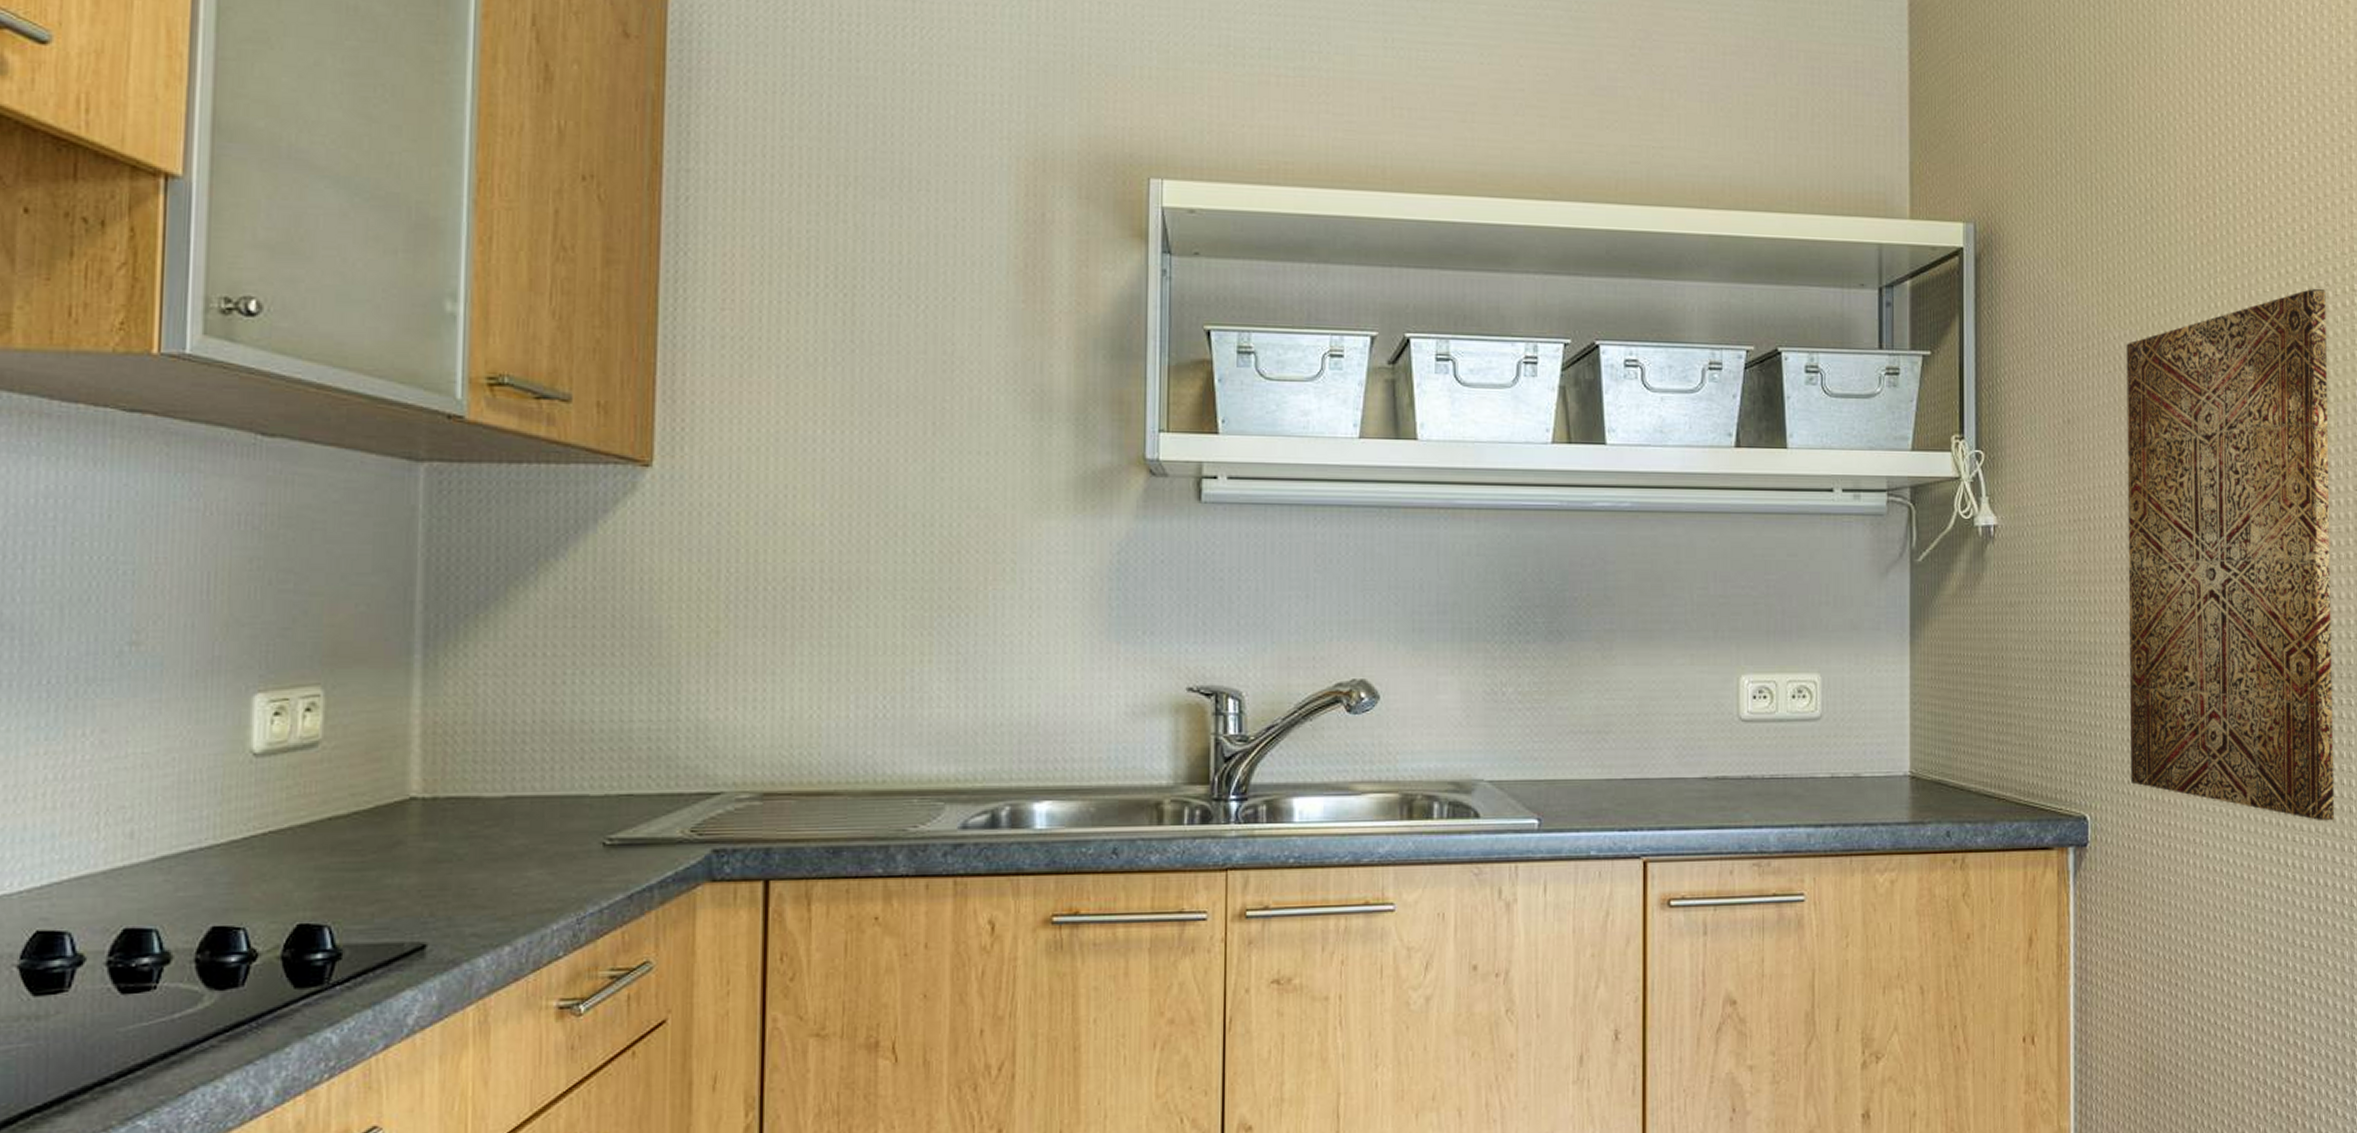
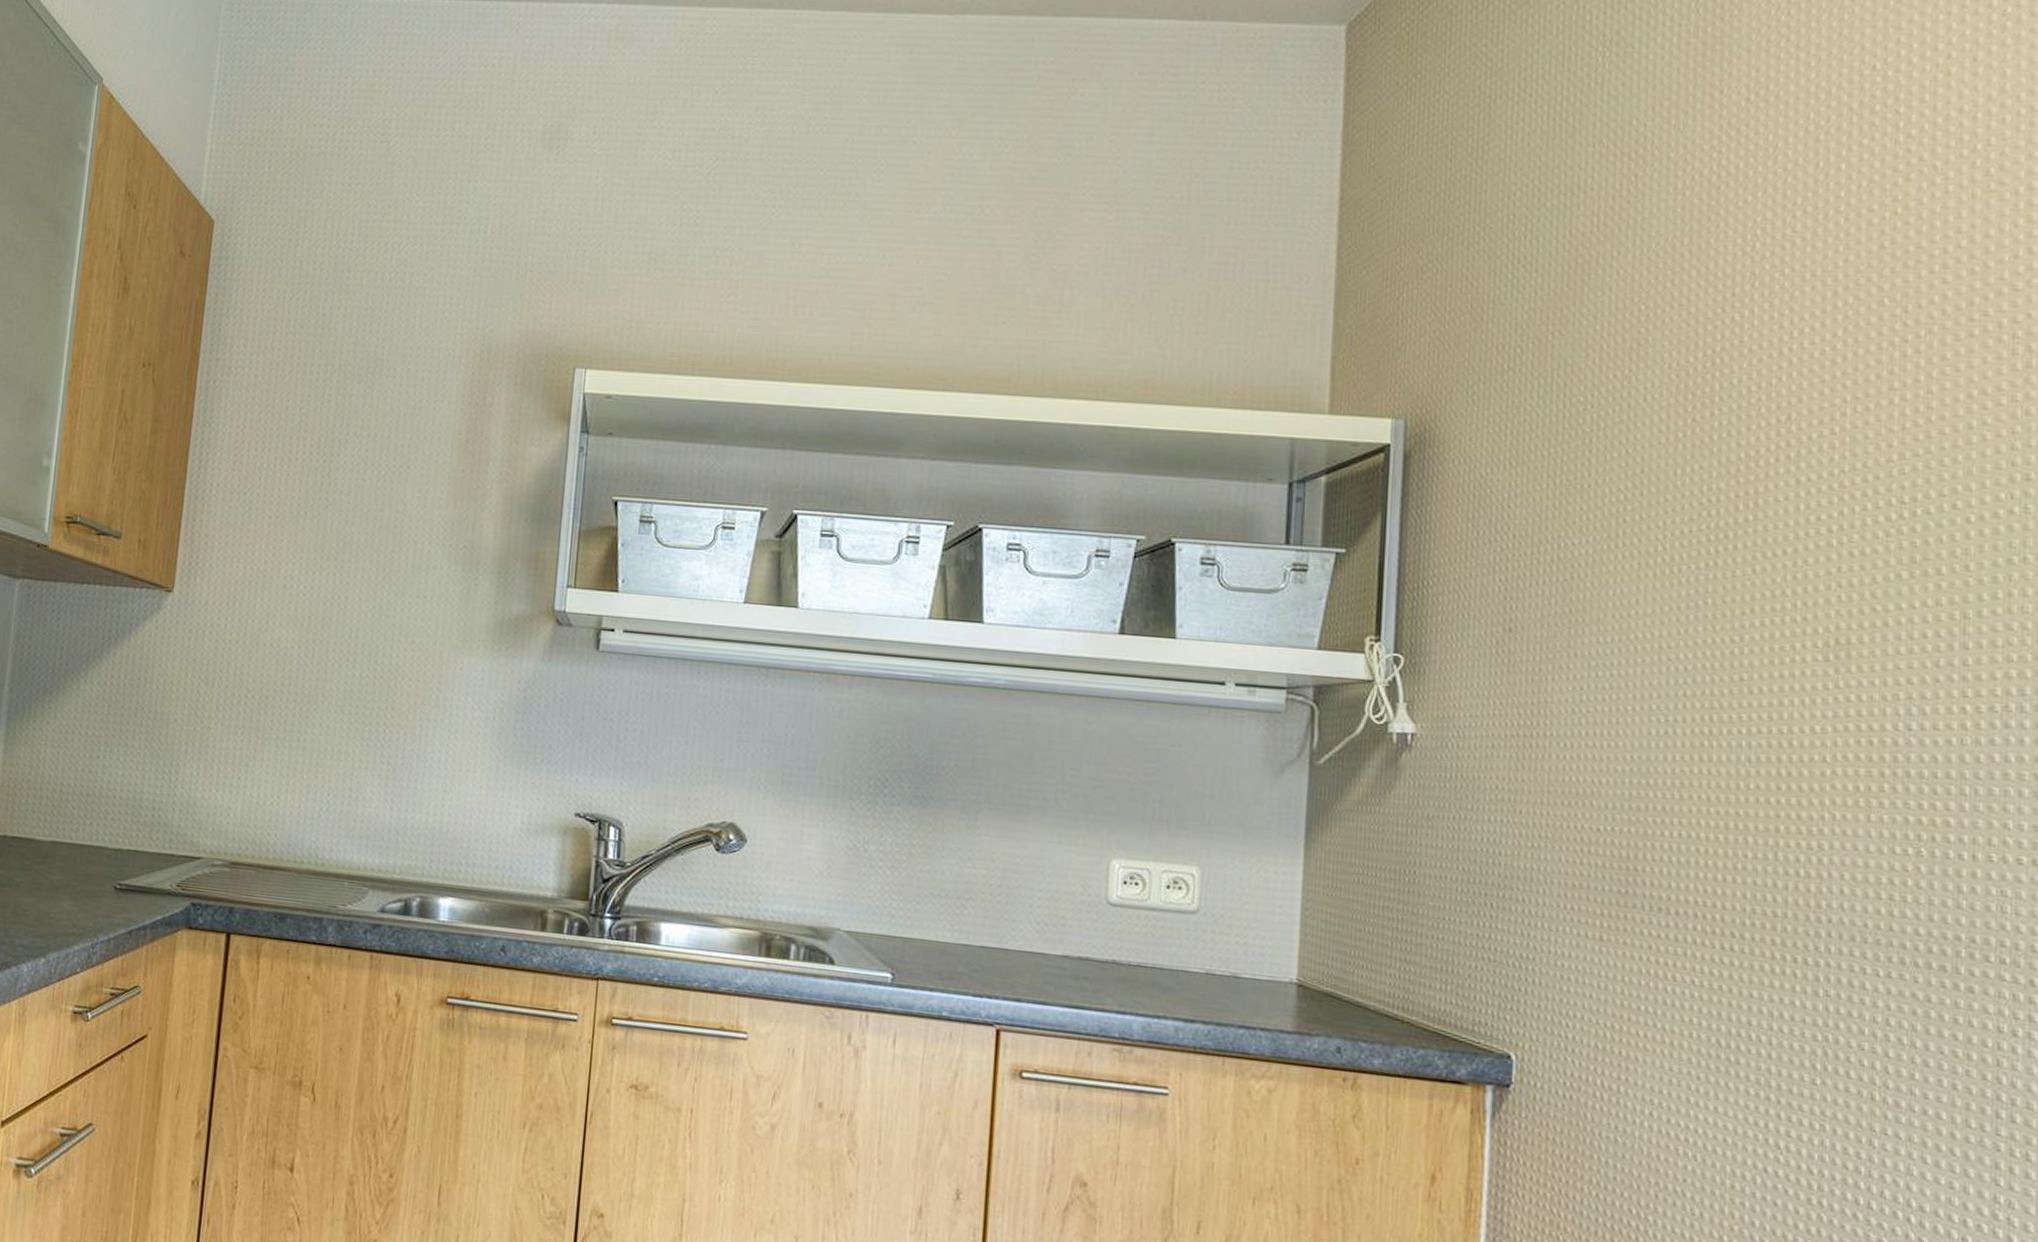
wall art: present [2126,289,2334,821] -> none [1570,499,1863,1106]

